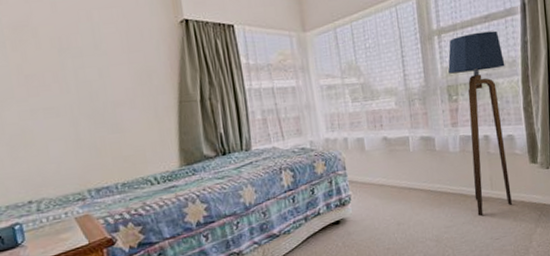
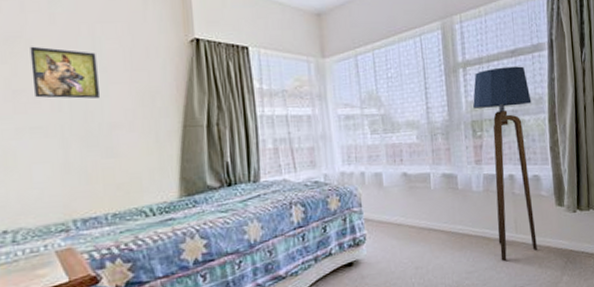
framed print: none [36,34,102,81] -> present [30,46,99,99]

